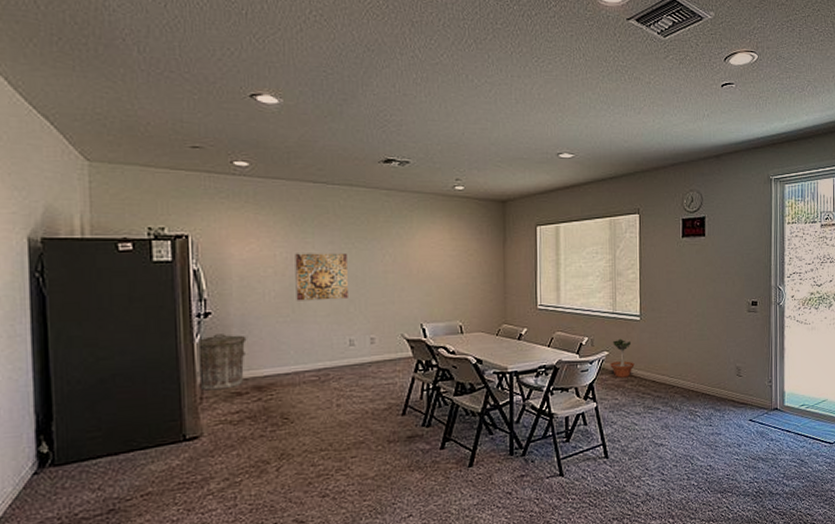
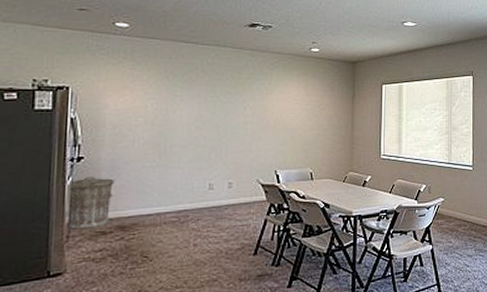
wall art: present [295,252,348,301] -> none [163,105,211,148]
potted tree: present [610,338,635,378] -> none [445,186,467,222]

